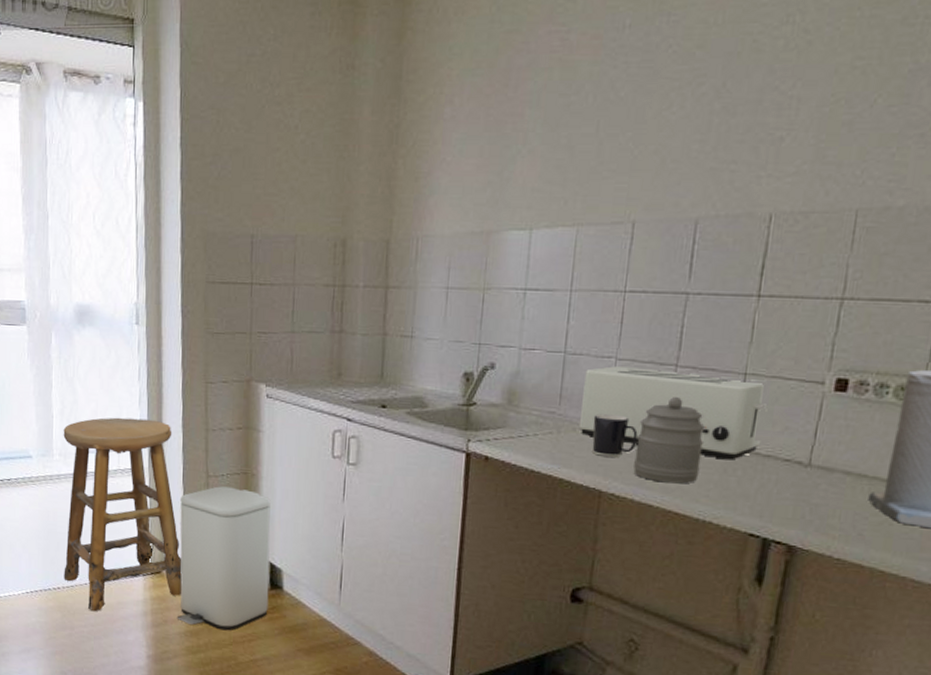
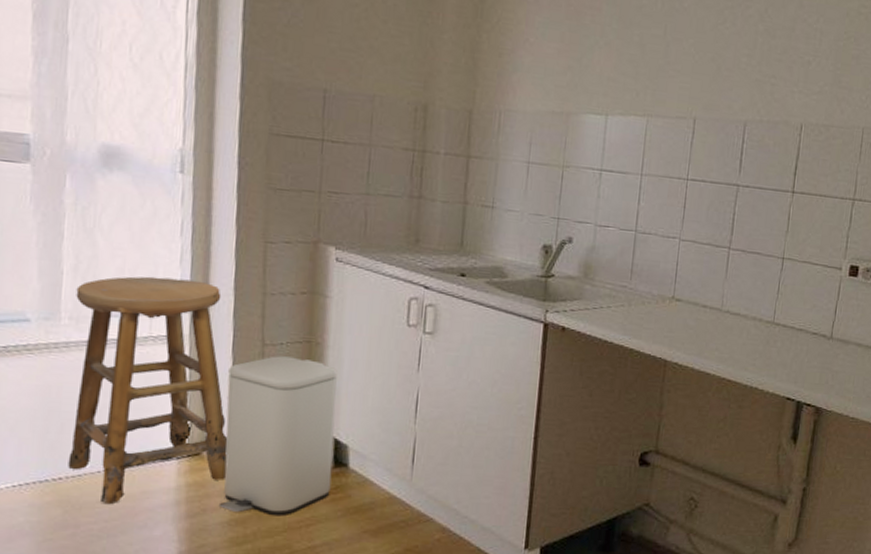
toaster: present [578,366,767,461] -> none [647,246,800,333]
mug: present [592,414,638,458] -> none [659,289,698,330]
jar: present [633,397,707,484] -> none [694,276,753,354]

